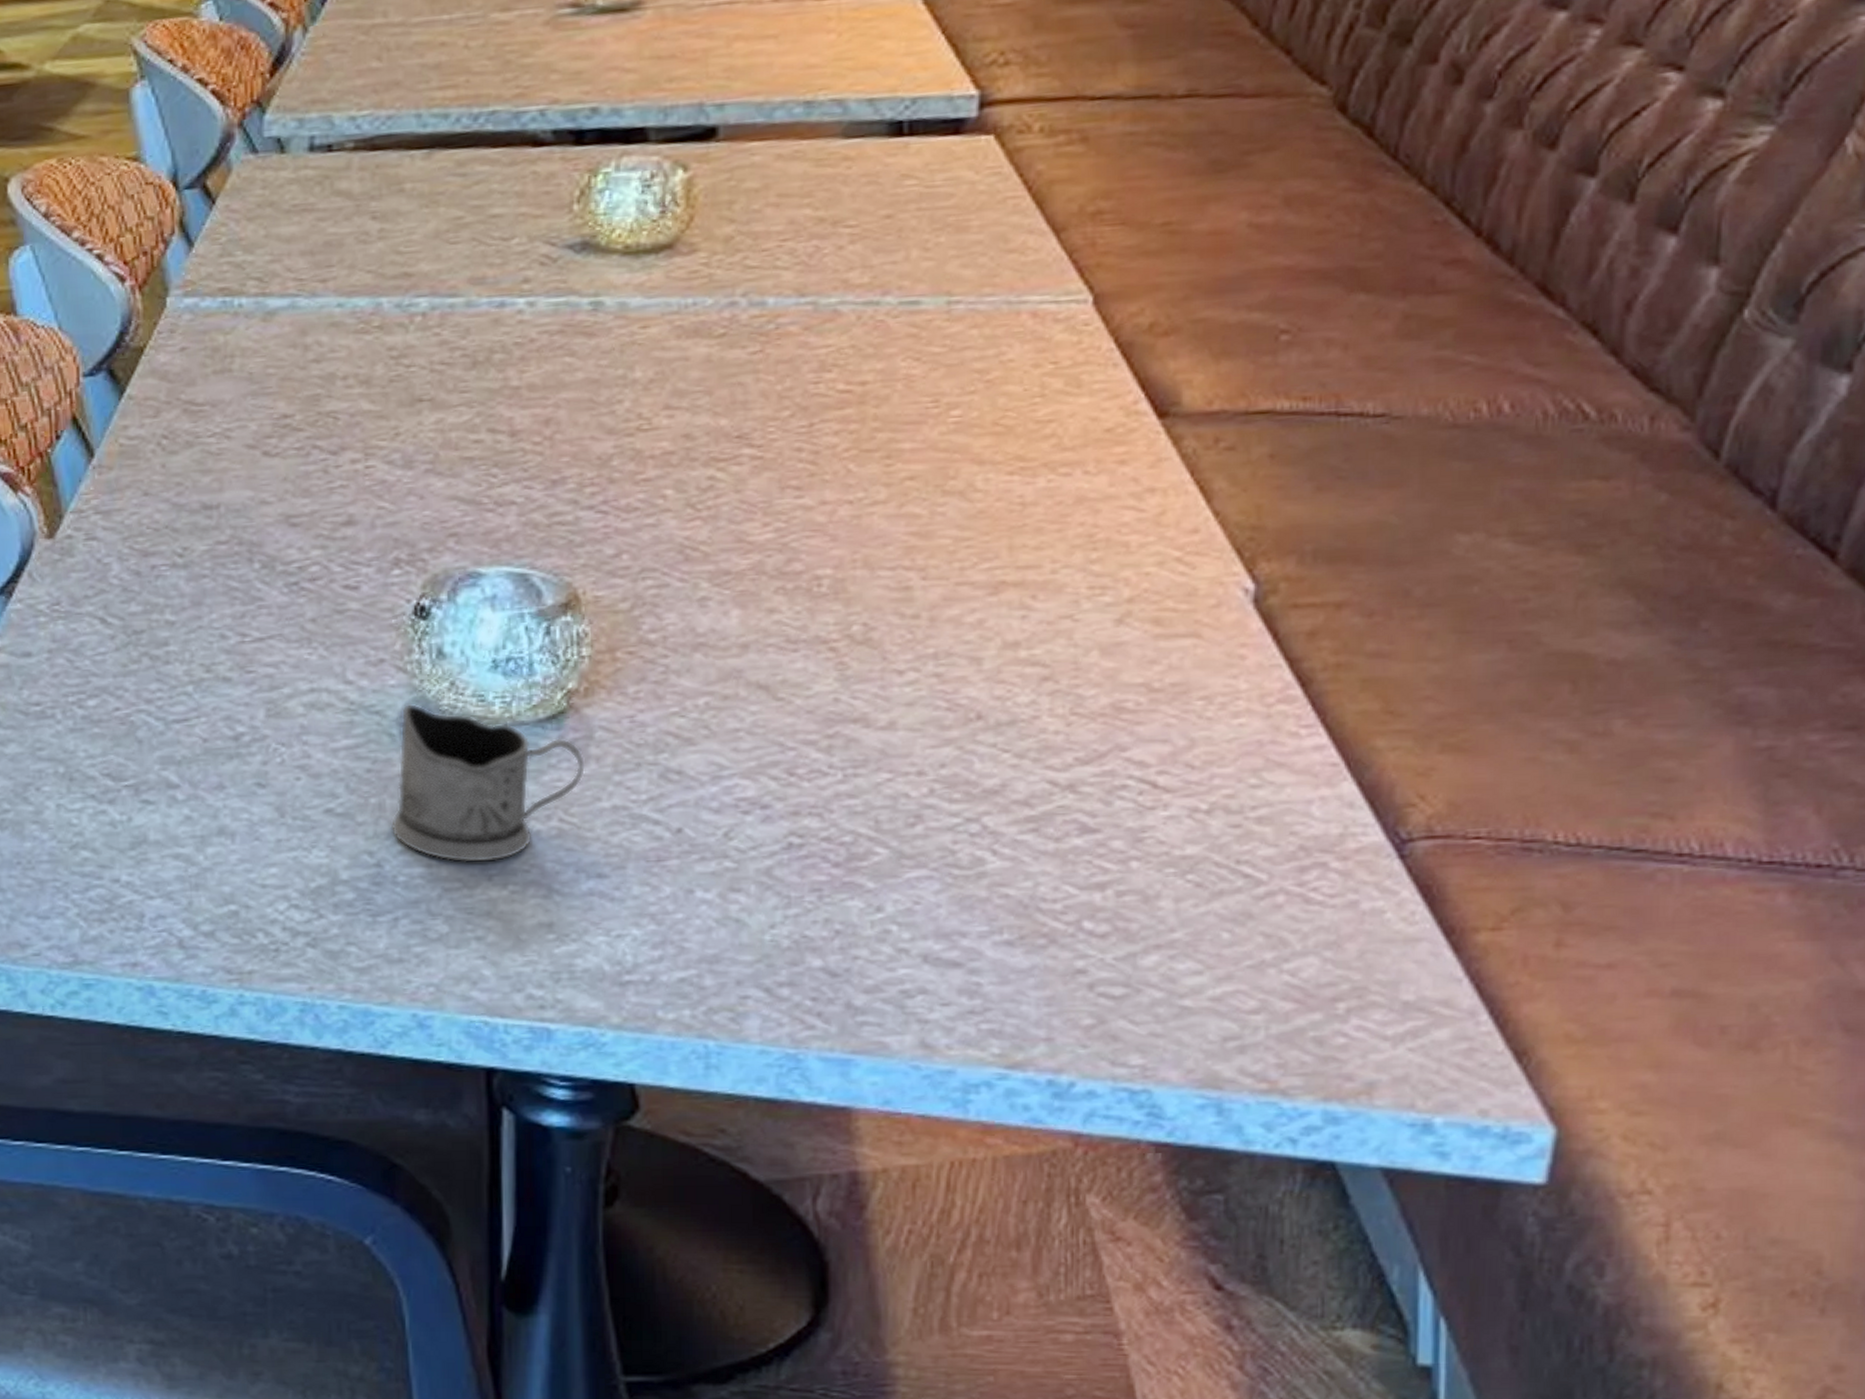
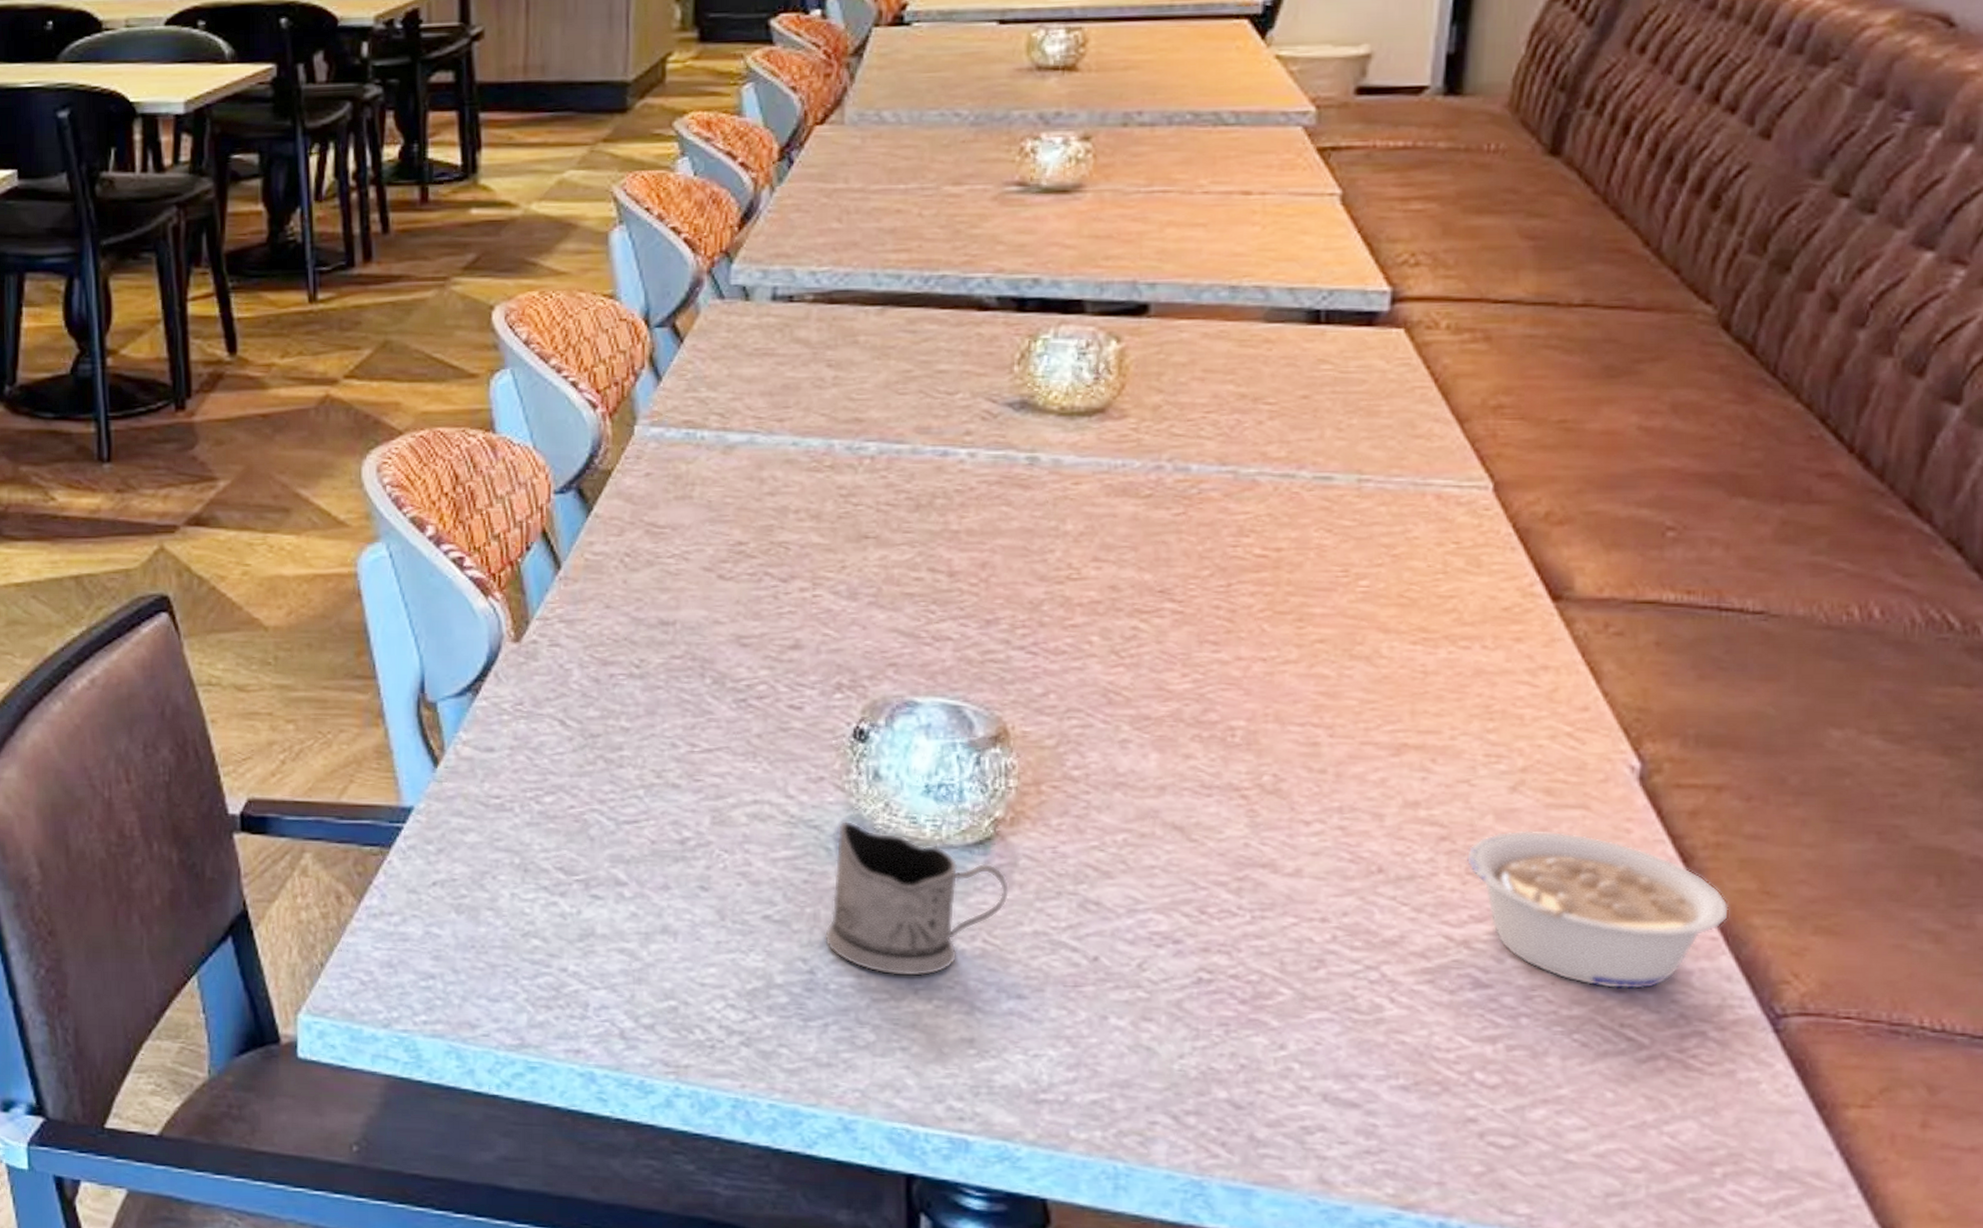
legume: none [1070,663,1350,825] -> present [1466,830,1729,990]

